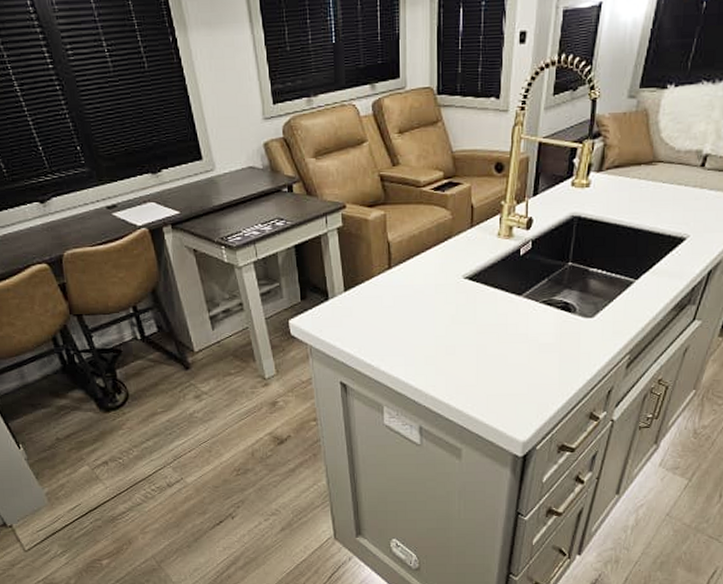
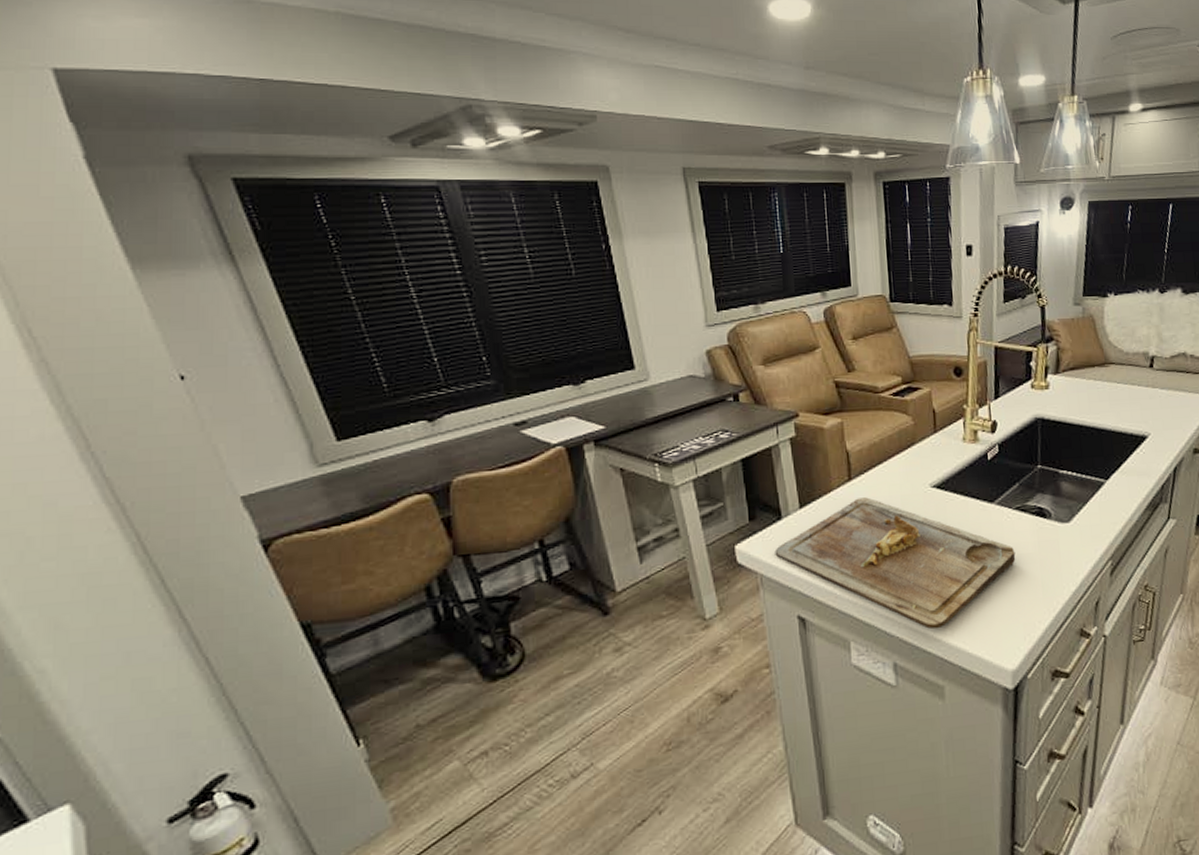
cutting board: none [322,285,537,402] -> present [775,497,1016,629]

